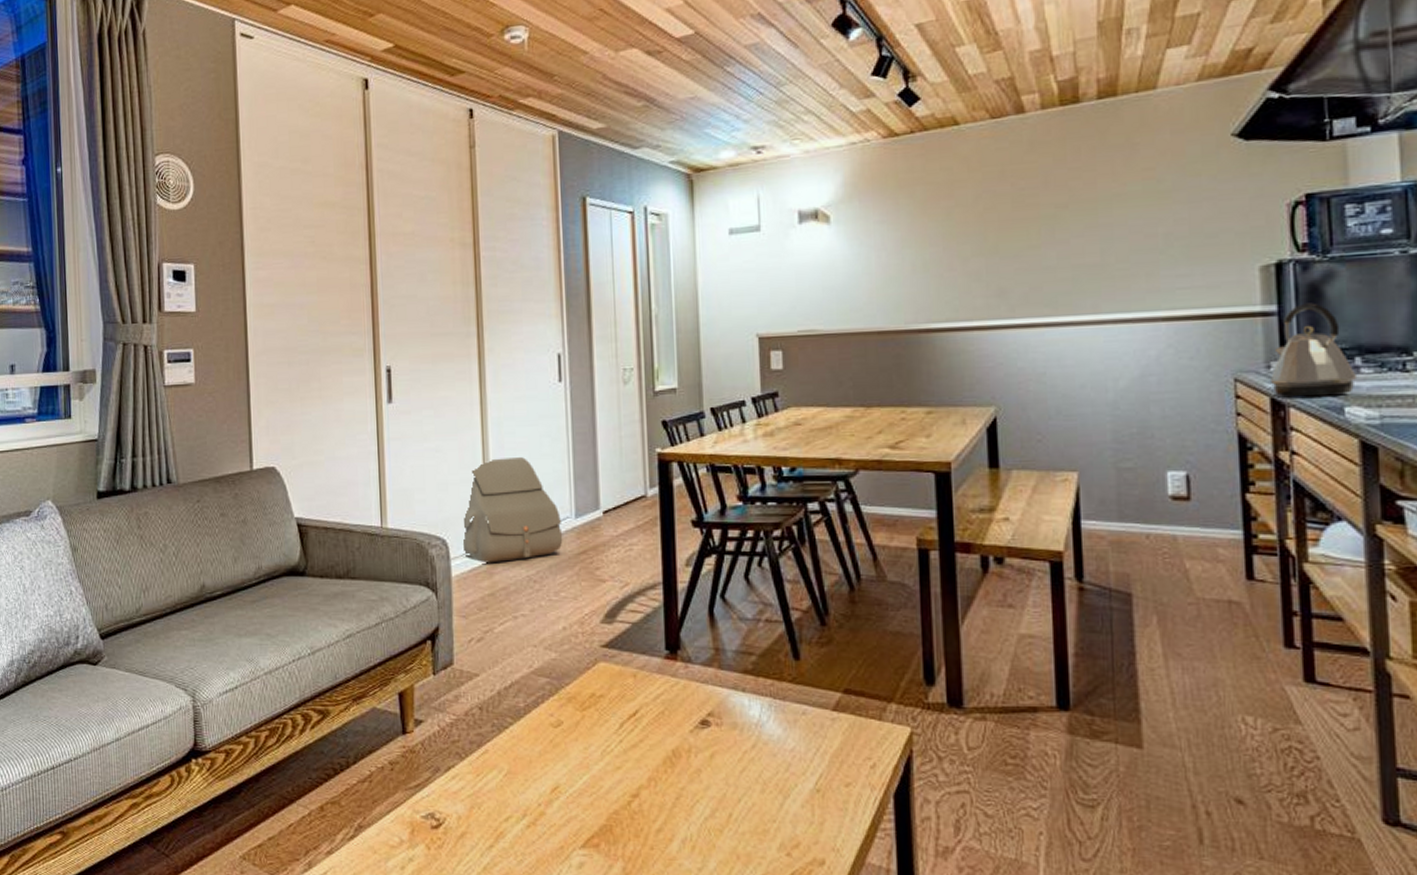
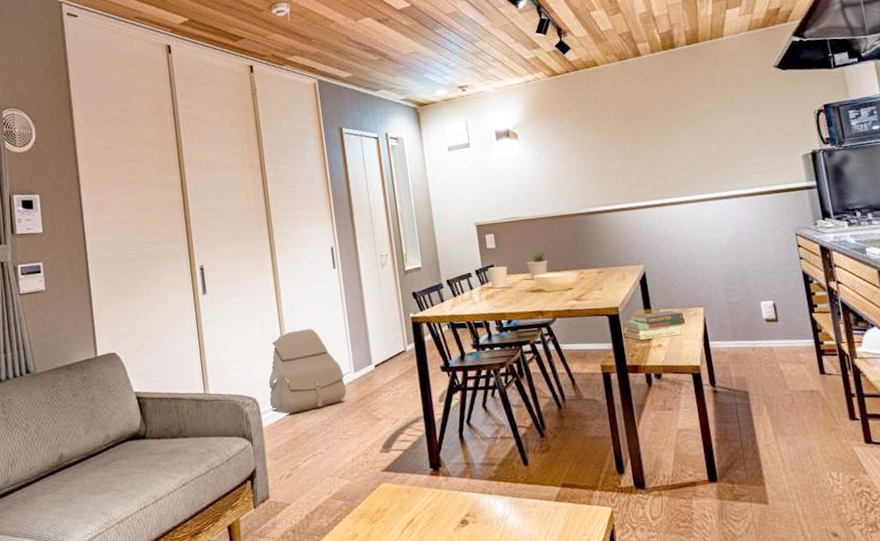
dixie cup: none [769,395,797,425] -> present [488,266,508,289]
potted plant: none [825,376,856,417] -> present [526,249,548,280]
bowl: none [832,408,898,434] -> present [533,271,579,292]
books: none [954,473,1049,509] -> present [623,310,686,340]
kettle: present [1269,303,1358,398] -> none [817,178,871,245]

